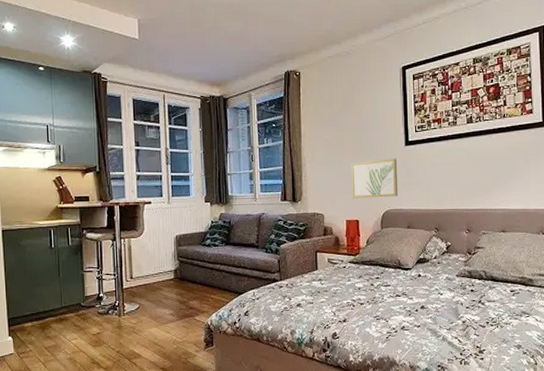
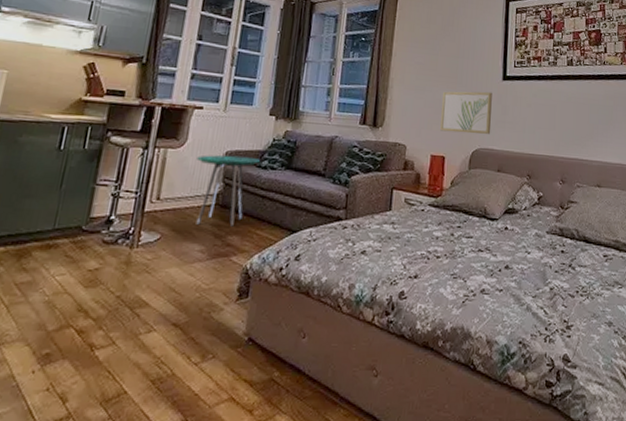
side table: none [154,238,204,295] -> present [196,155,260,227]

